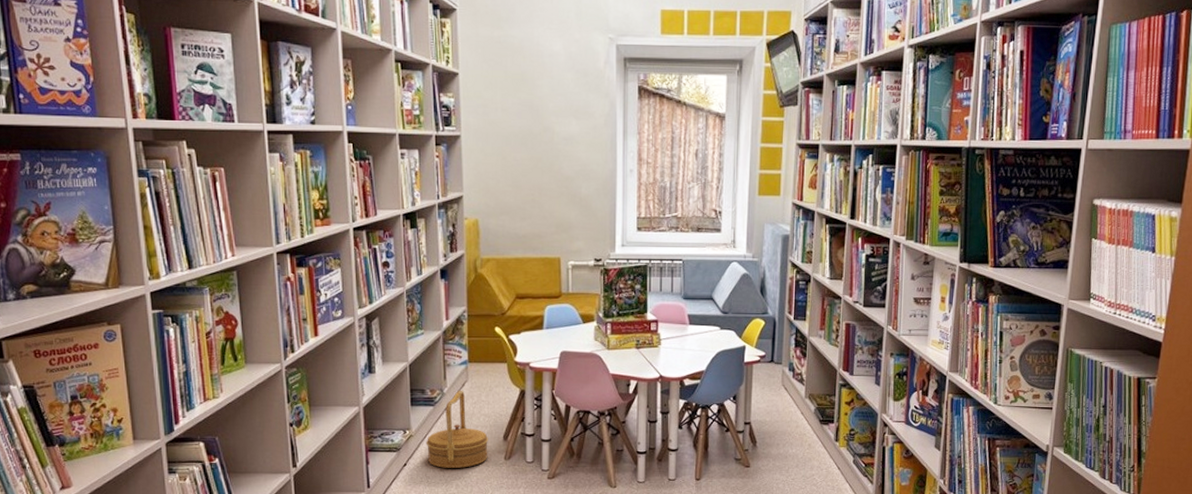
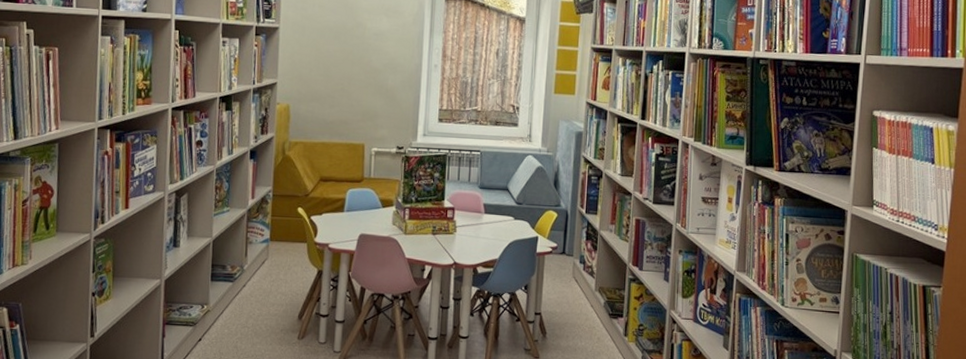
basket: present [425,390,489,468] -> none [222,267,284,346]

